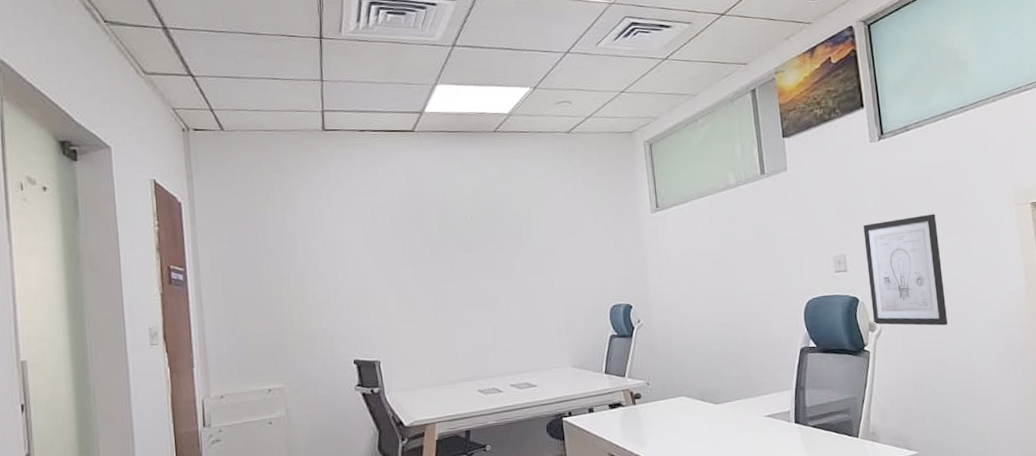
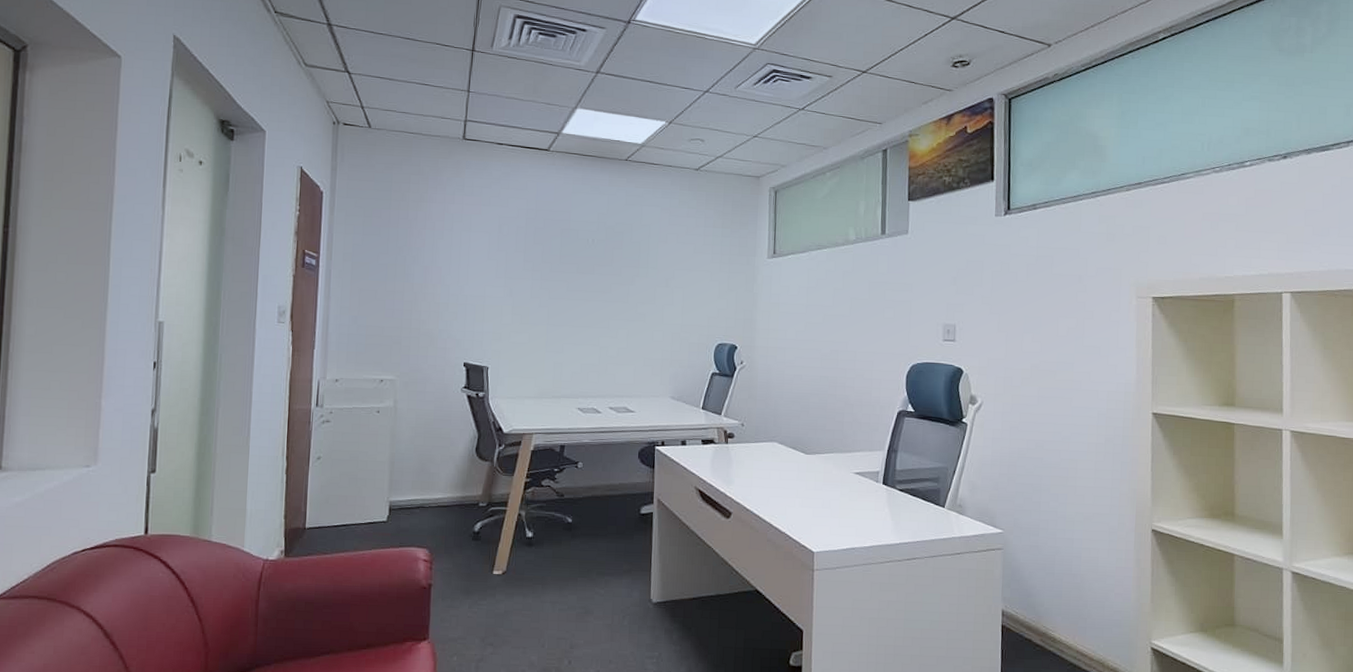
wall art: present [863,214,948,326] -> none [975,295,1053,408]

